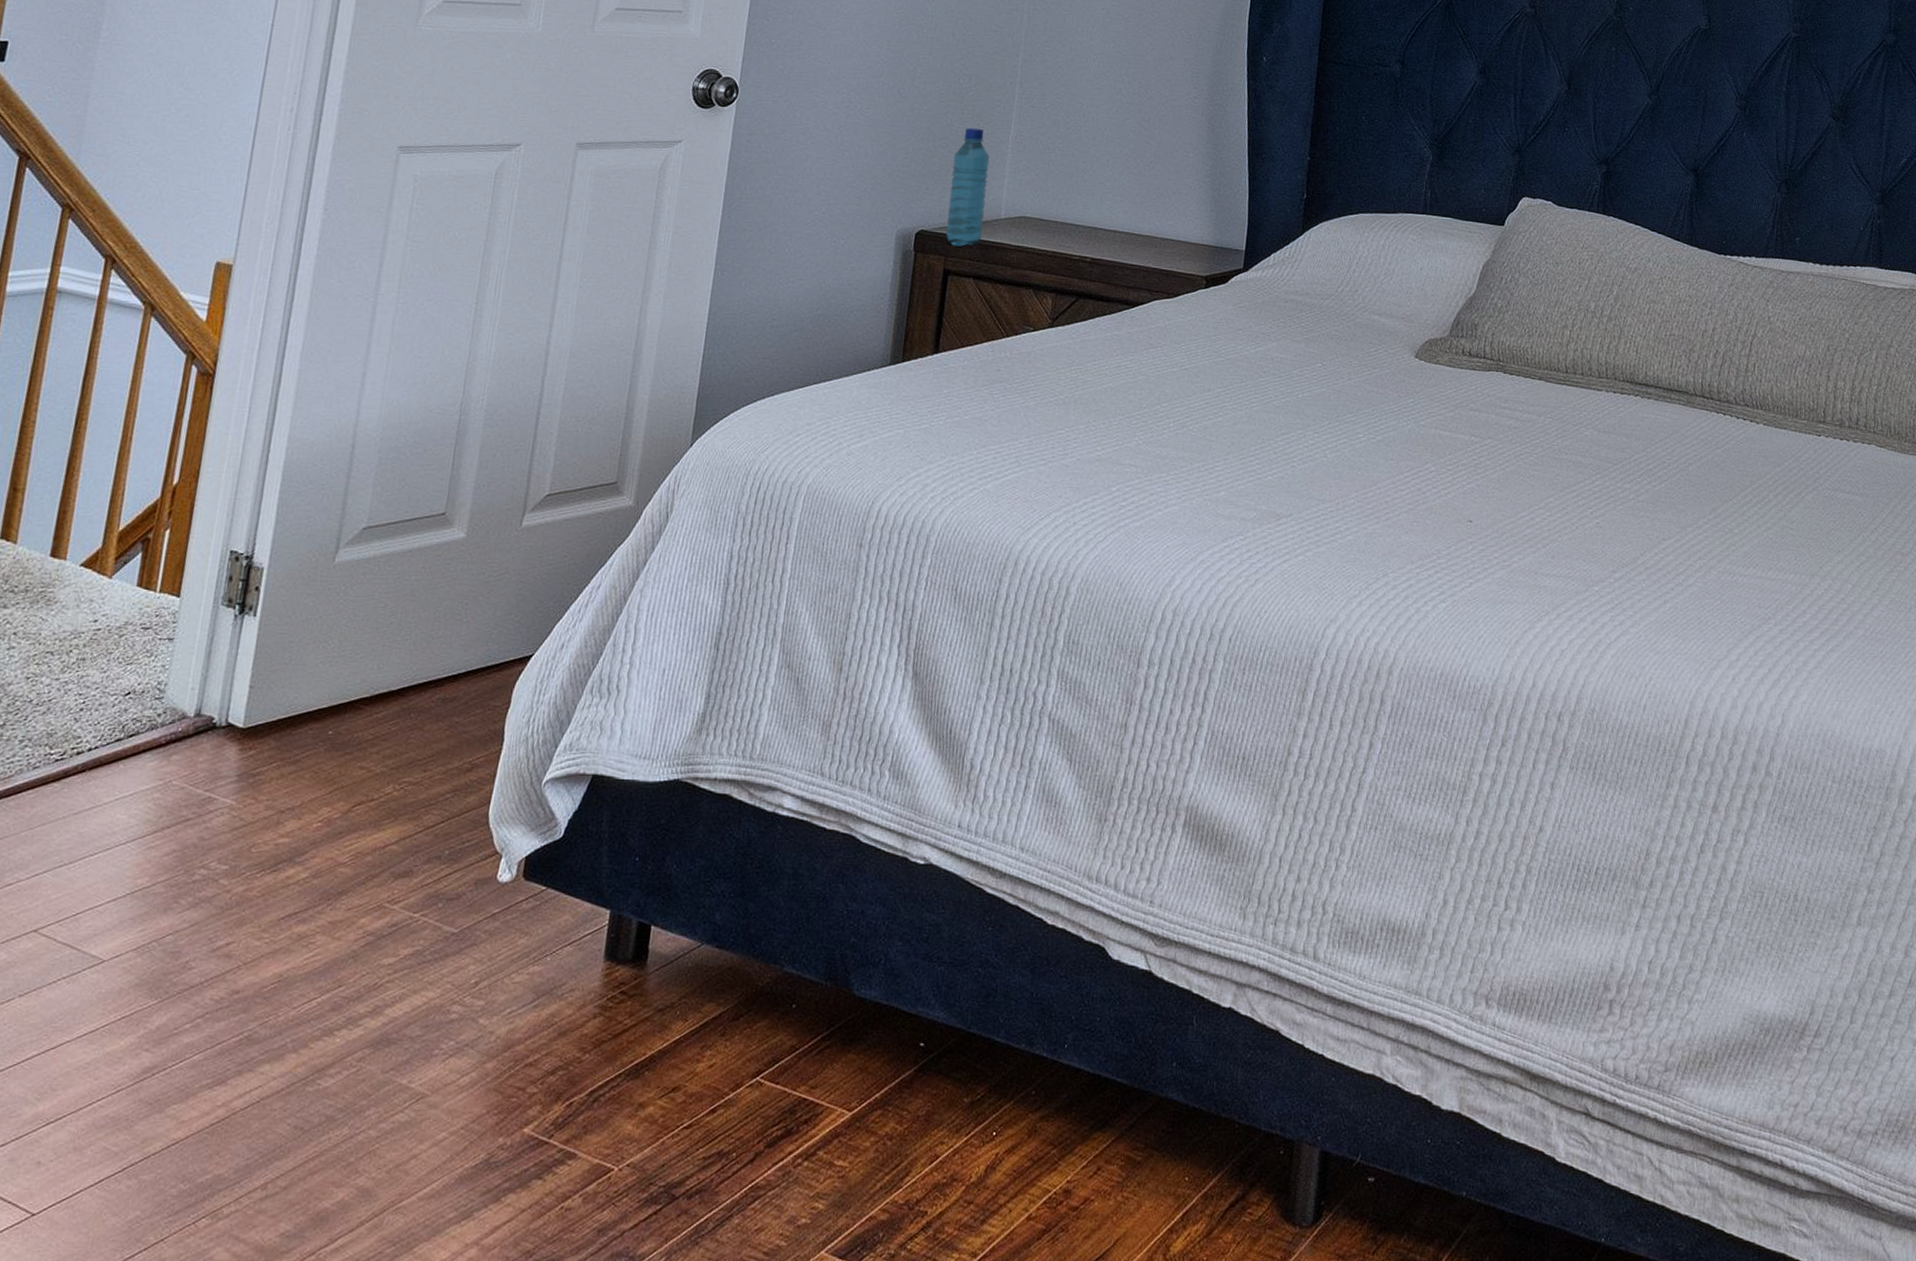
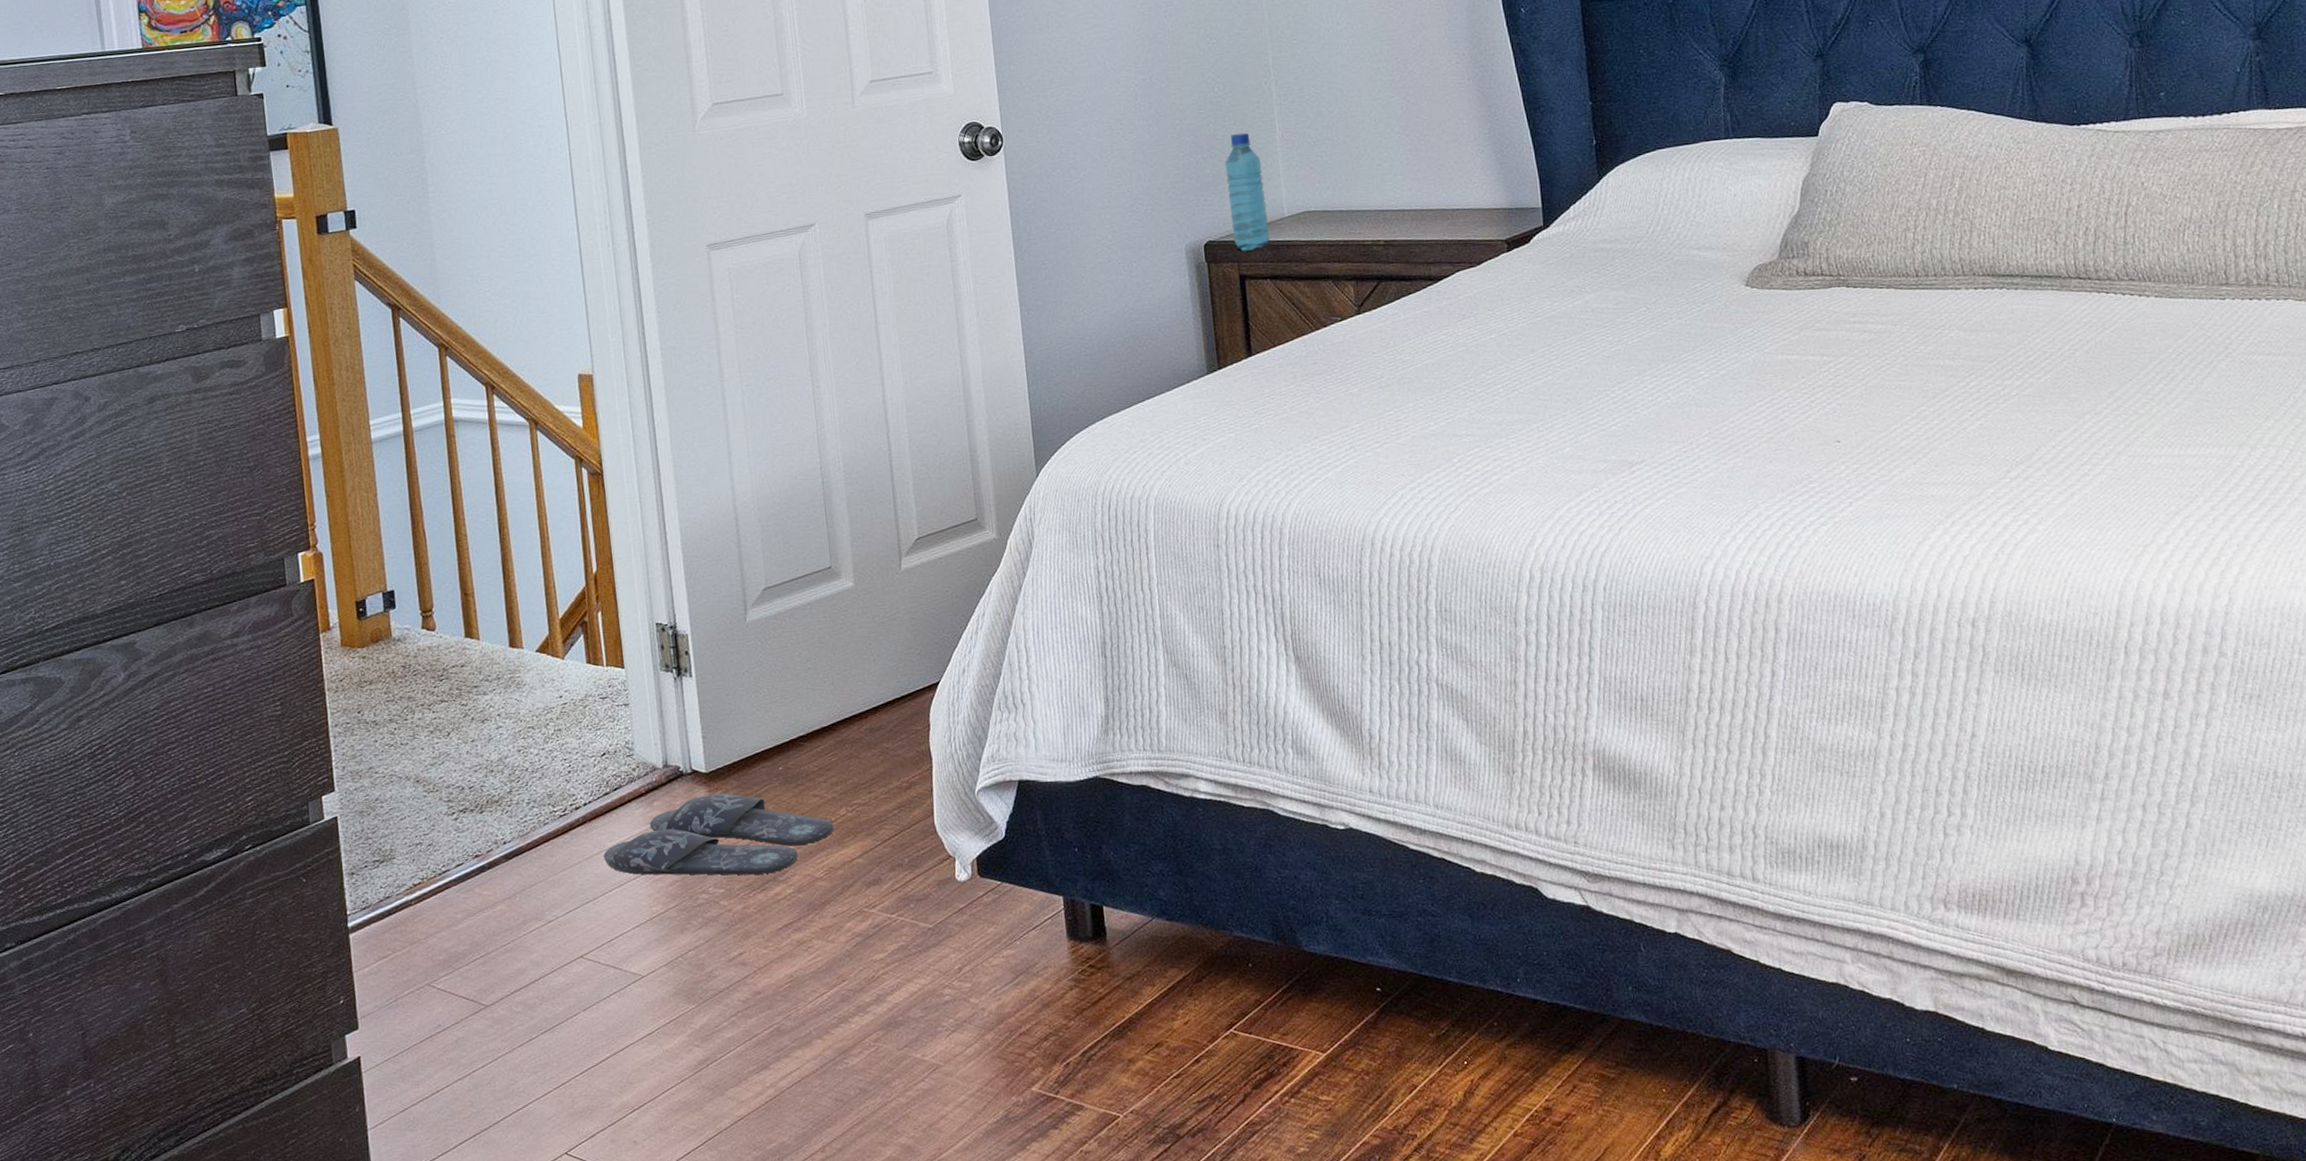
slippers: none [95,753,375,852] -> present [603,793,834,875]

